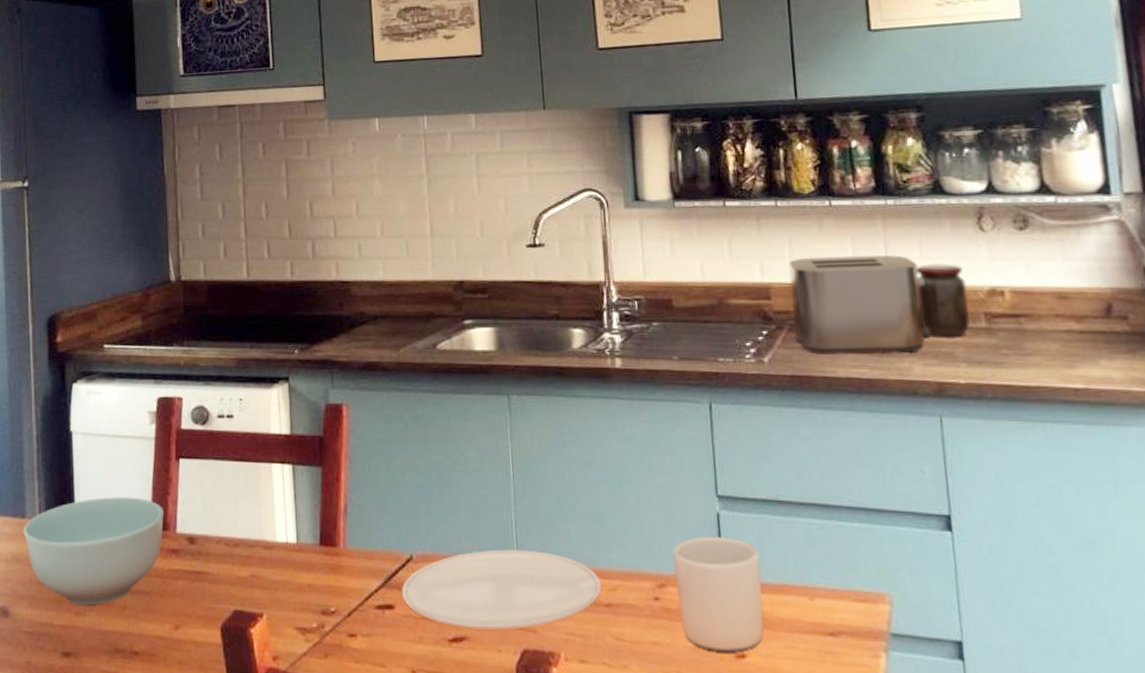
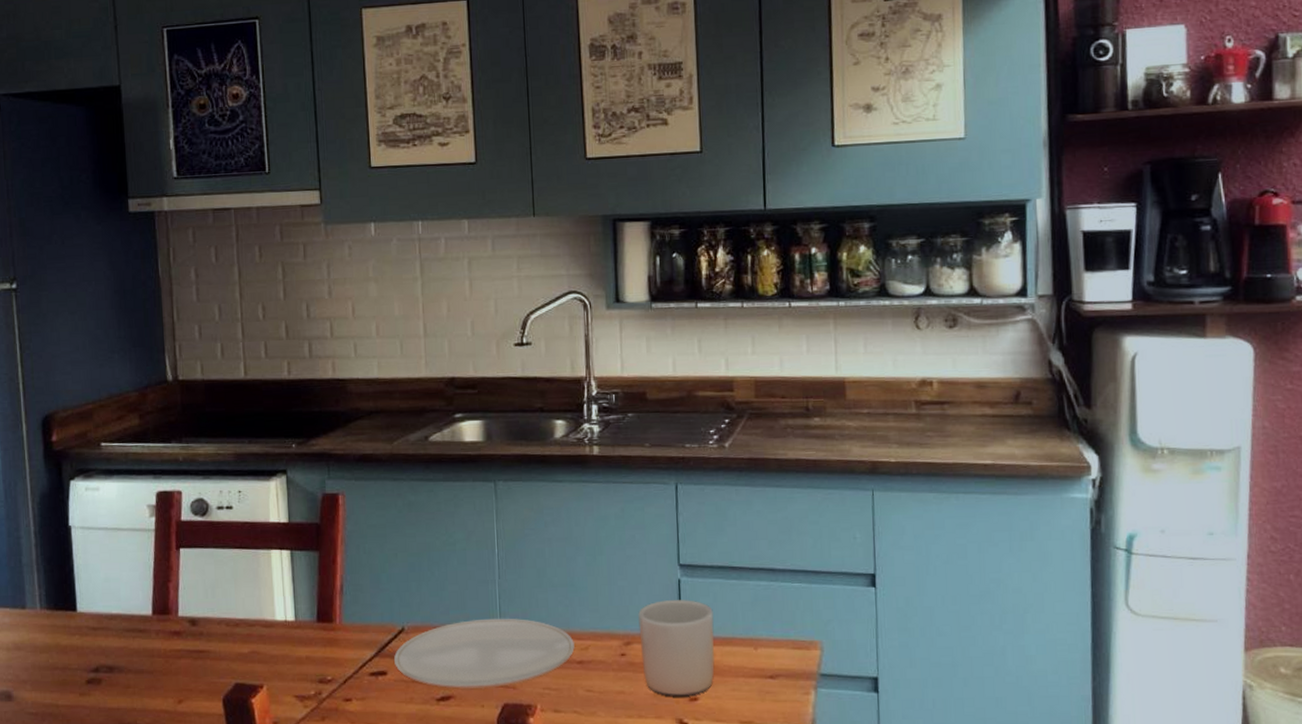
bowl: present [23,497,164,605] -> none [24,585,166,686]
toaster: present [788,254,931,353] -> none [750,350,869,438]
jar: present [916,263,970,338] -> none [861,358,903,423]

